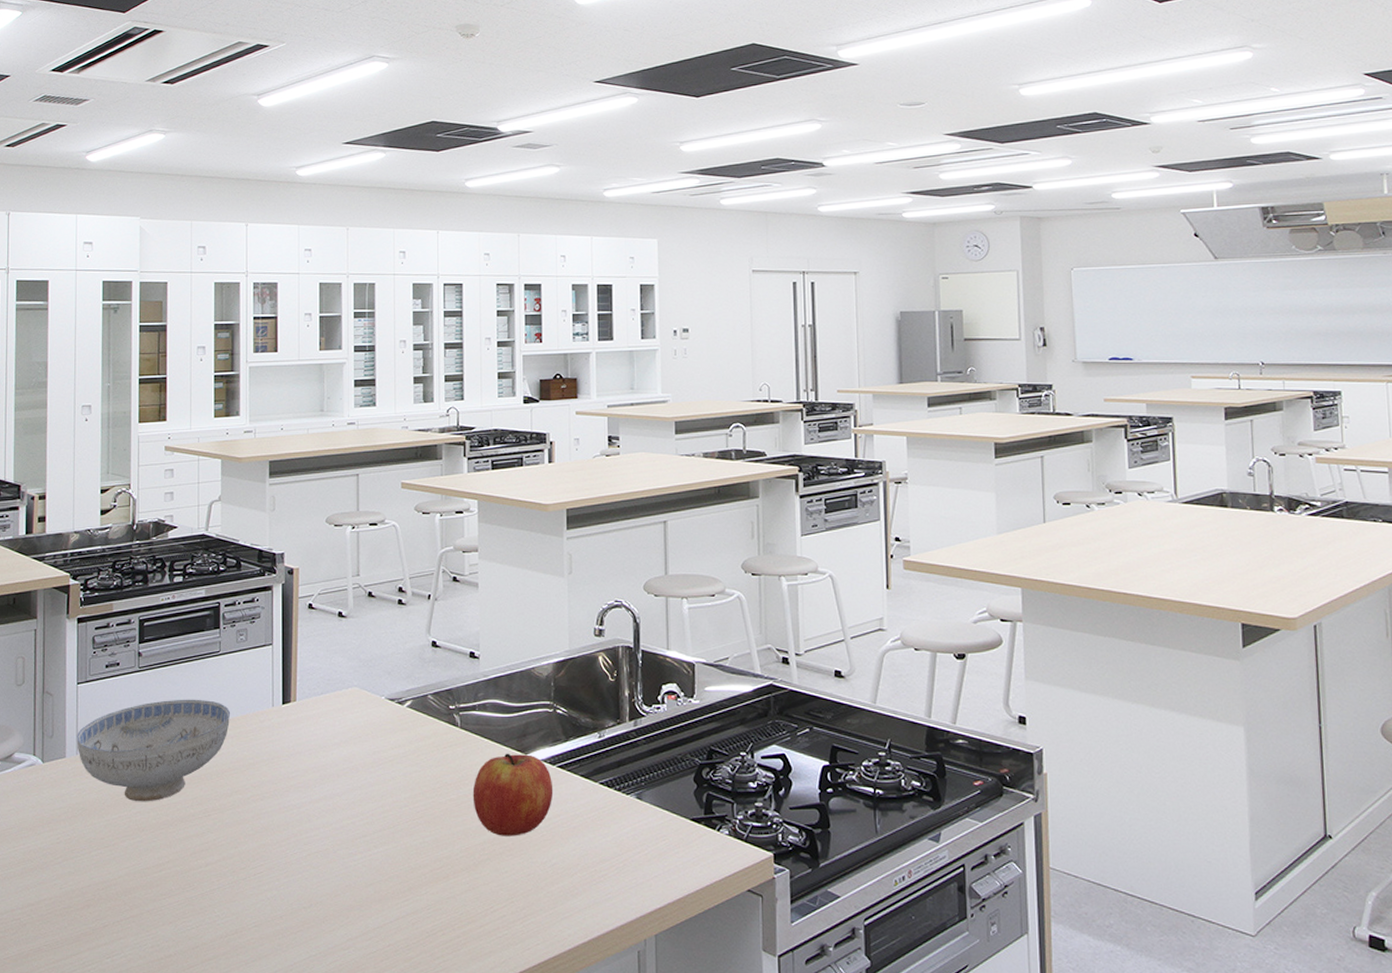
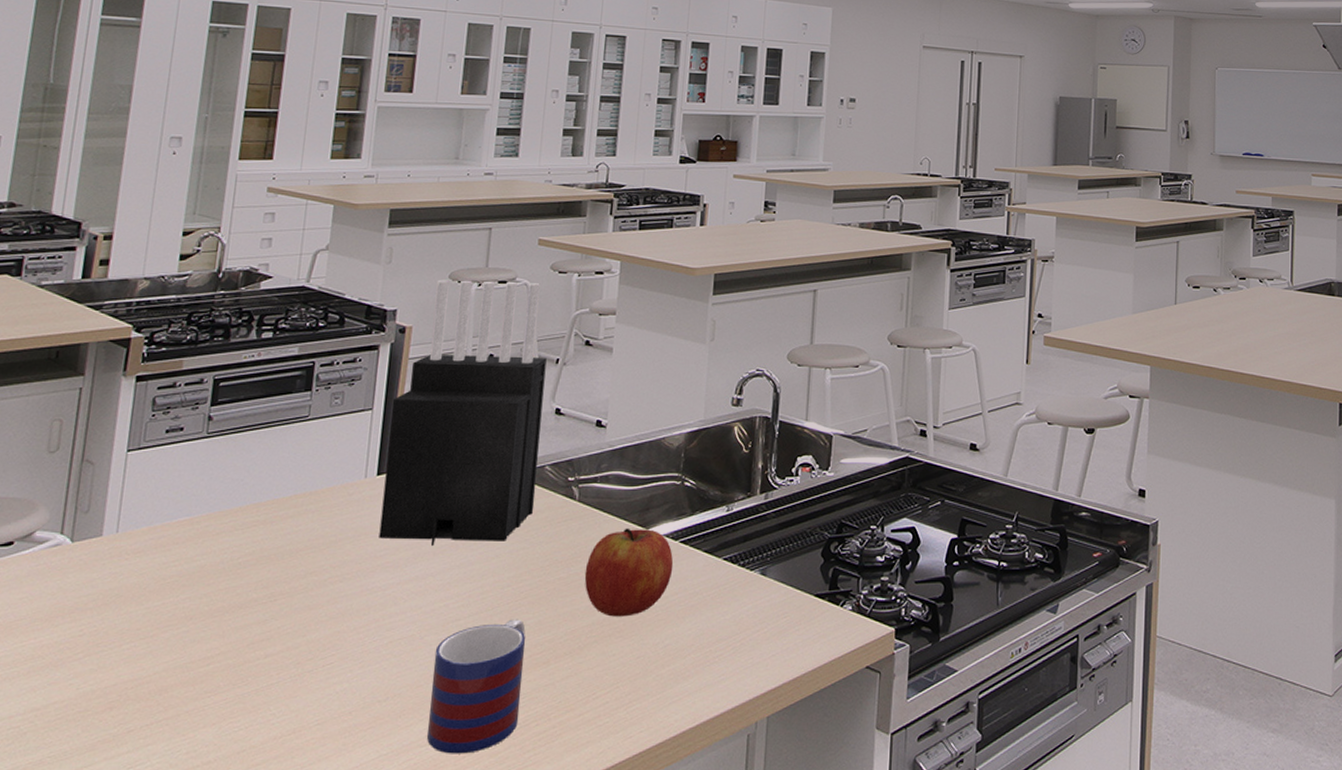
ceramic bowl: present [77,699,230,802] -> none [118,469,314,586]
knife block: none [288,523,422,768] -> present [379,279,547,546]
mug: none [347,836,427,958] -> present [427,619,526,754]

